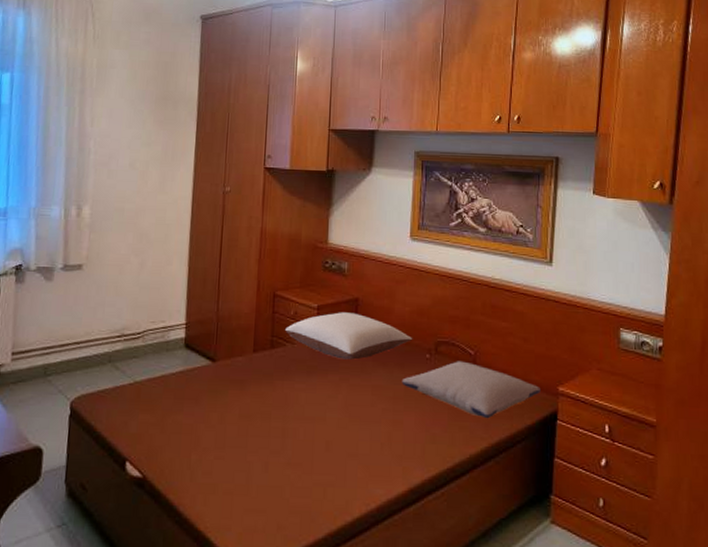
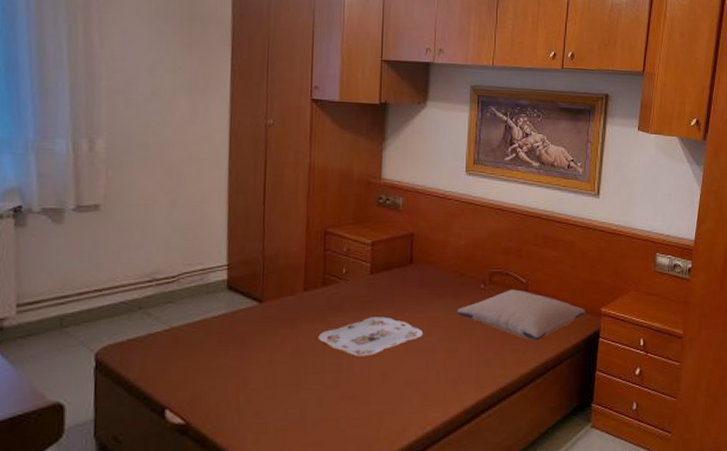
serving tray: none [265,382,367,422] -> present [318,317,423,356]
pillow: present [285,312,413,360] -> none [338,247,468,293]

